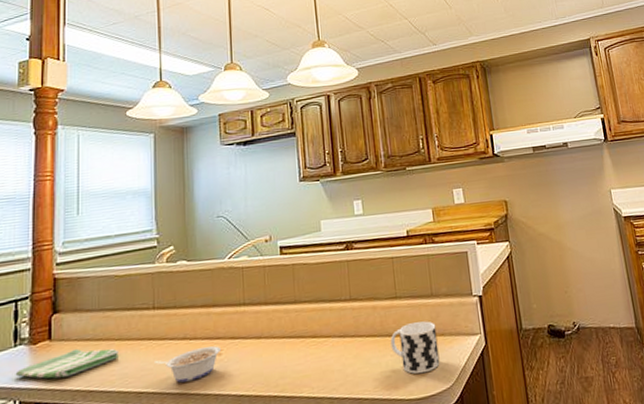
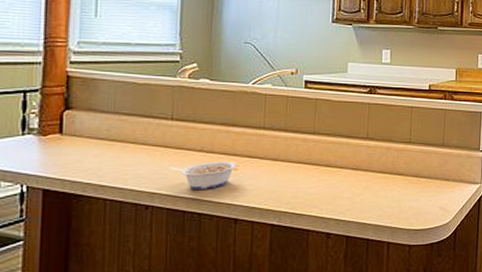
dish towel: present [15,348,118,379] -> none [22,145,133,170]
cup: present [390,321,440,374] -> none [399,166,442,210]

